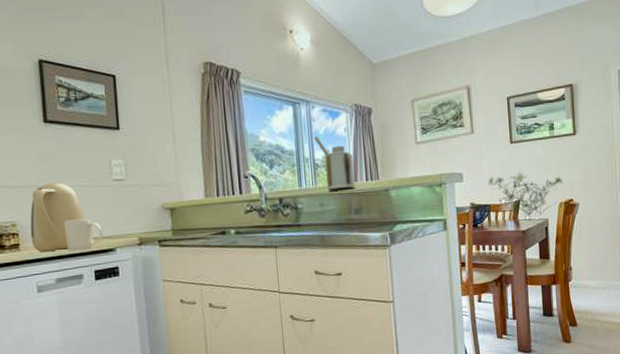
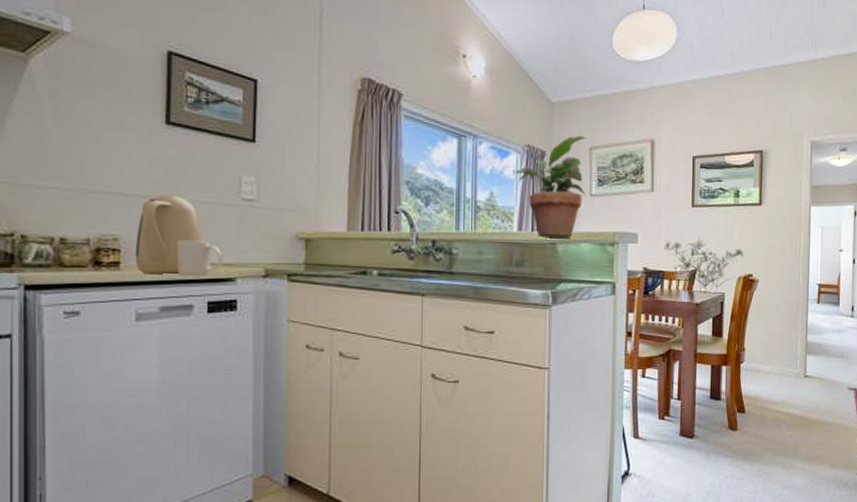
soap dispenser: present [314,135,355,192] -> none [478,174,519,240]
potted plant: none [346,90,412,186] -> present [515,136,586,239]

